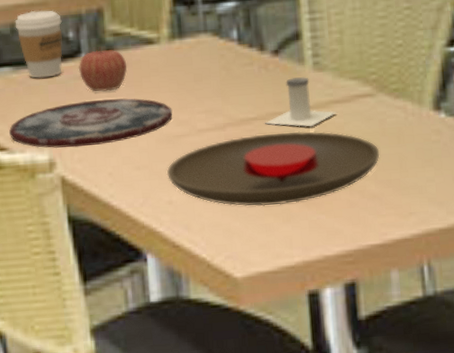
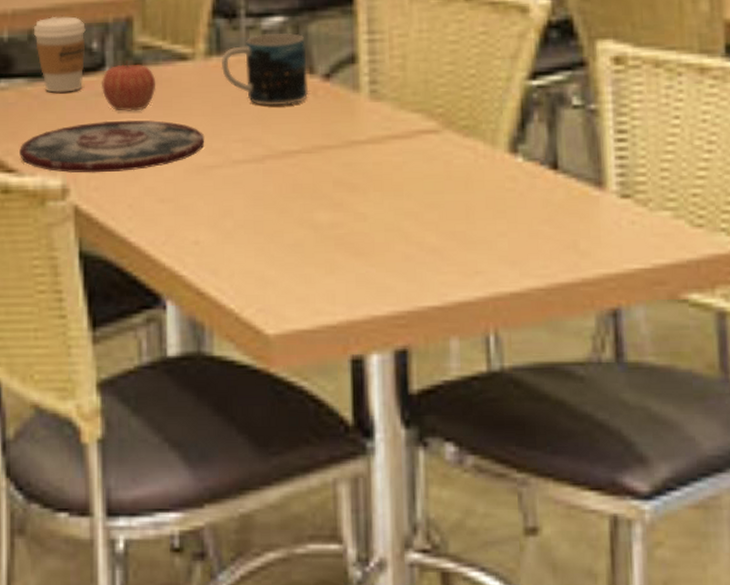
plate: present [166,131,380,207] -> none [194,169,443,254]
mug: none [183,15,261,81] -> present [221,32,309,106]
salt shaker: present [264,77,337,127] -> none [309,106,395,165]

